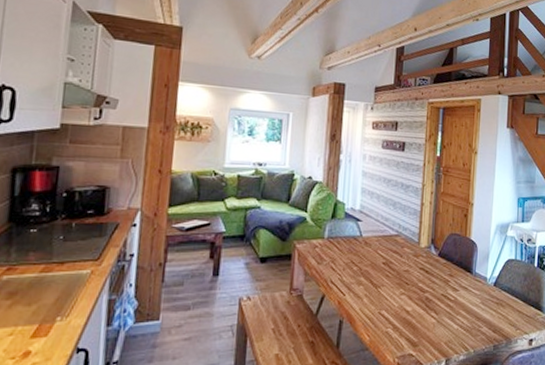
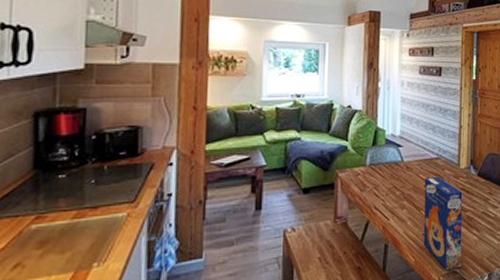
cereal box: none [379,253,422,351] -> present [423,176,463,270]

